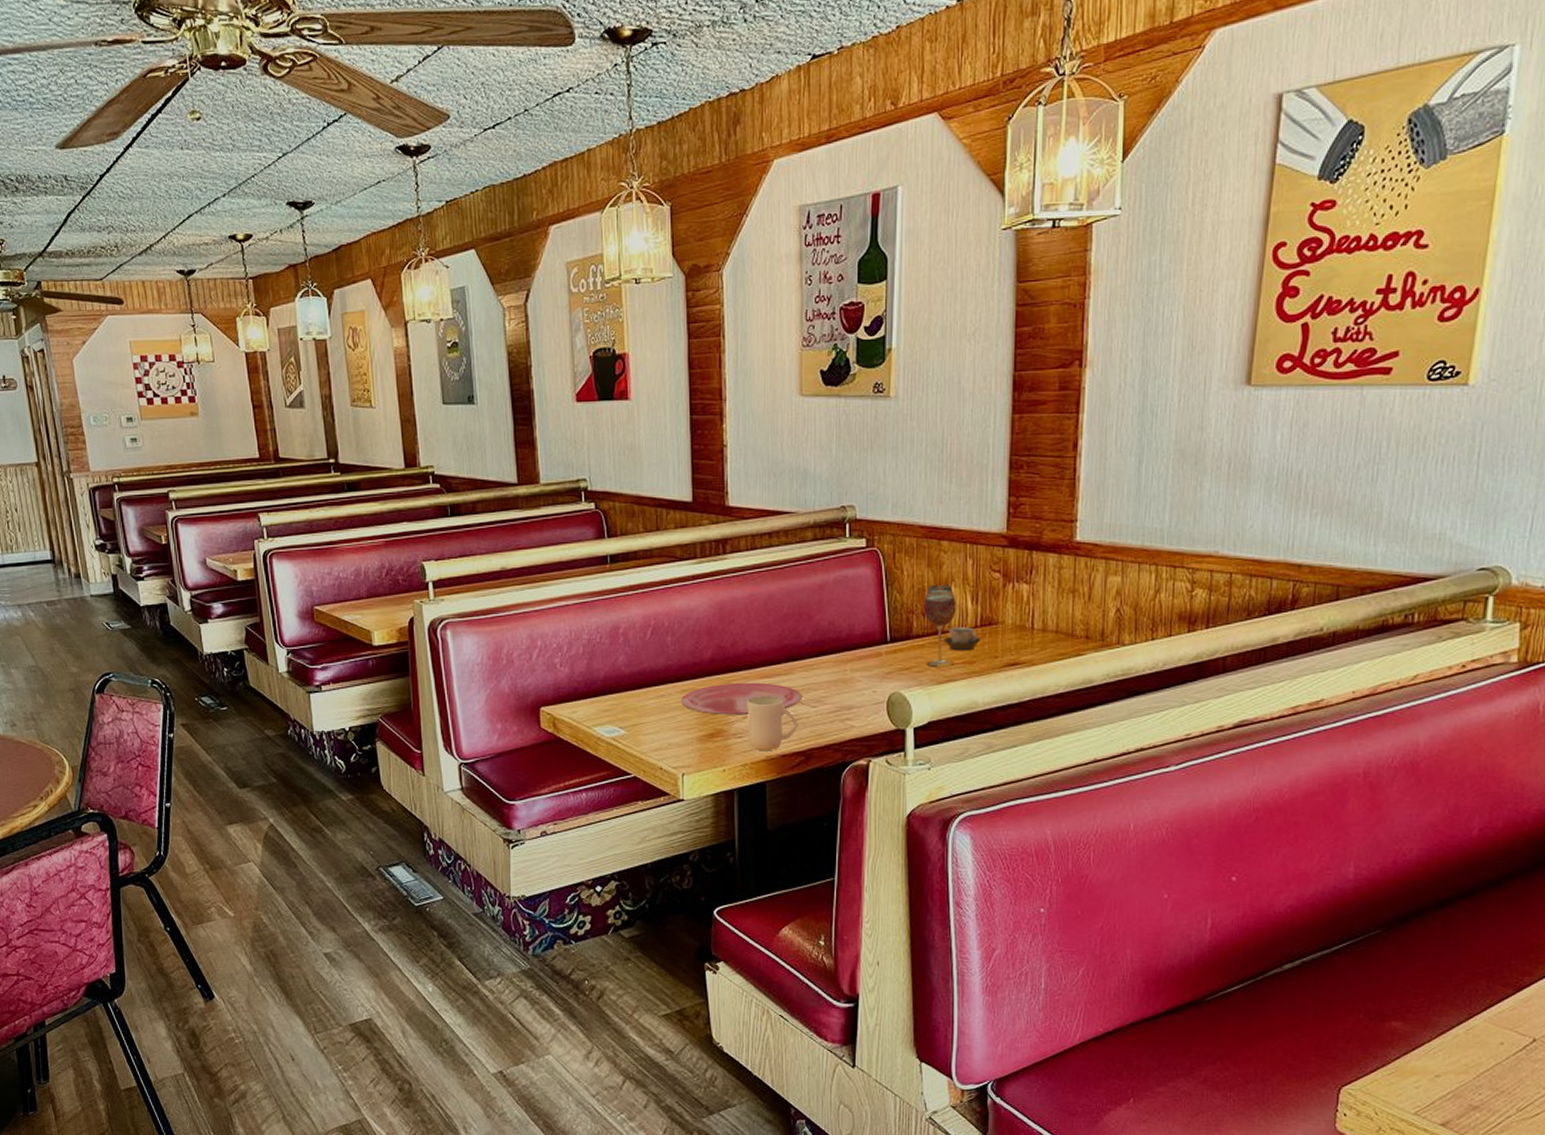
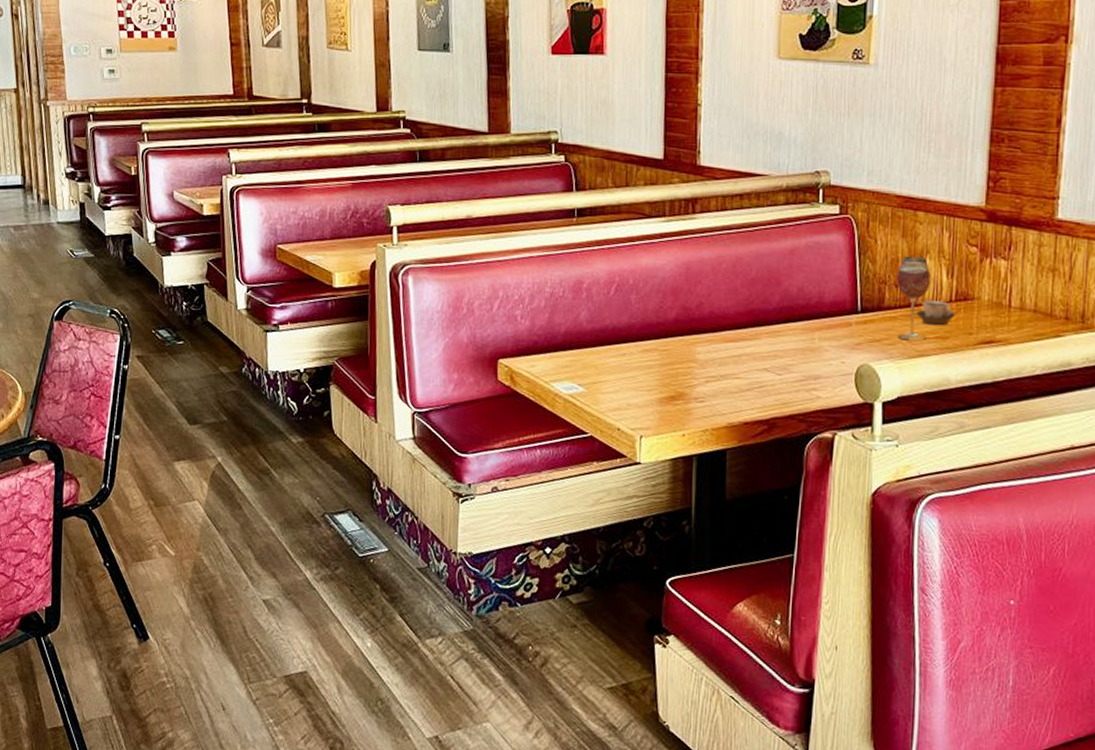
plate: present [680,682,802,716] -> none [642,345,768,380]
mug: present [747,696,798,751] -> none [710,360,762,418]

